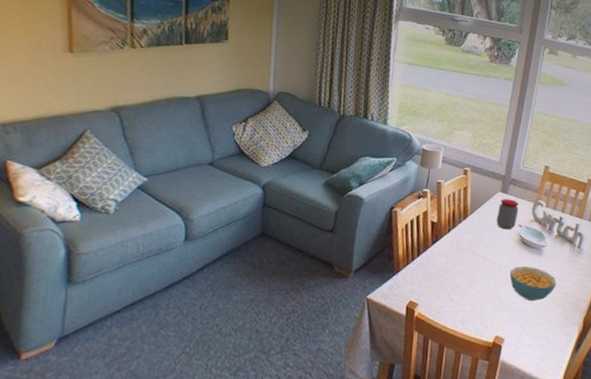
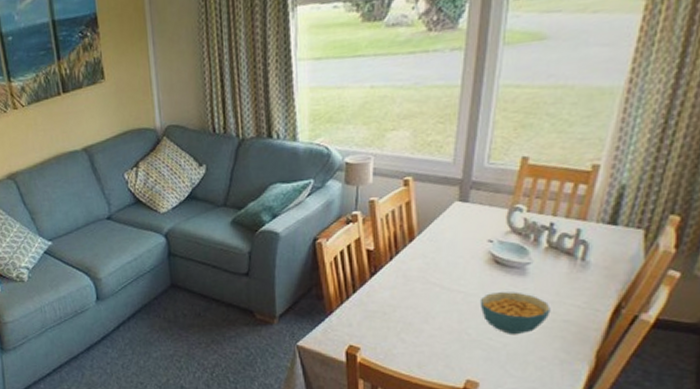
jar: present [496,199,519,230] -> none [455,208,487,249]

